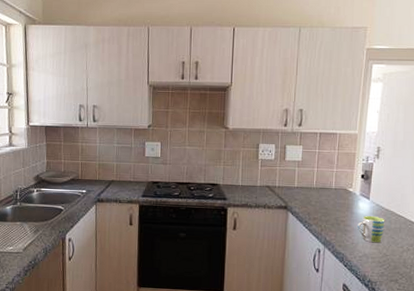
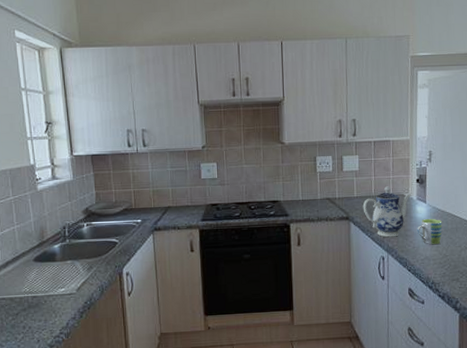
teapot: none [302,179,354,231] -> present [362,186,411,238]

